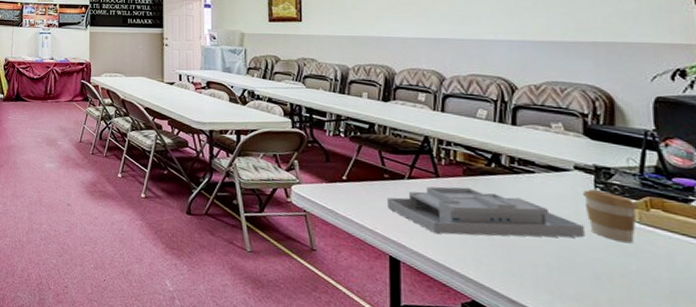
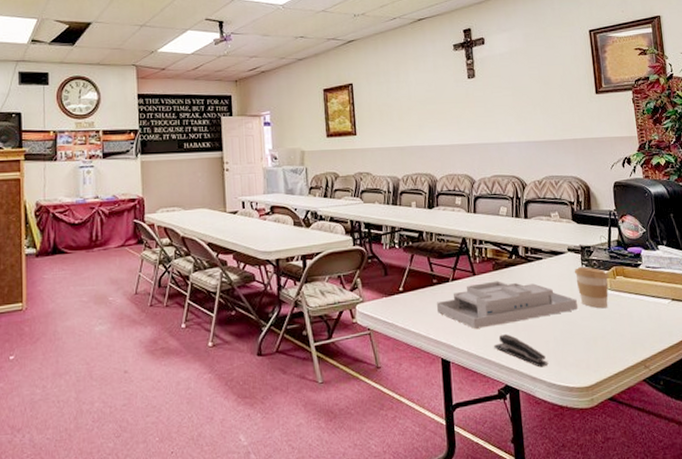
stapler: none [458,245,536,292] -> present [493,334,549,368]

